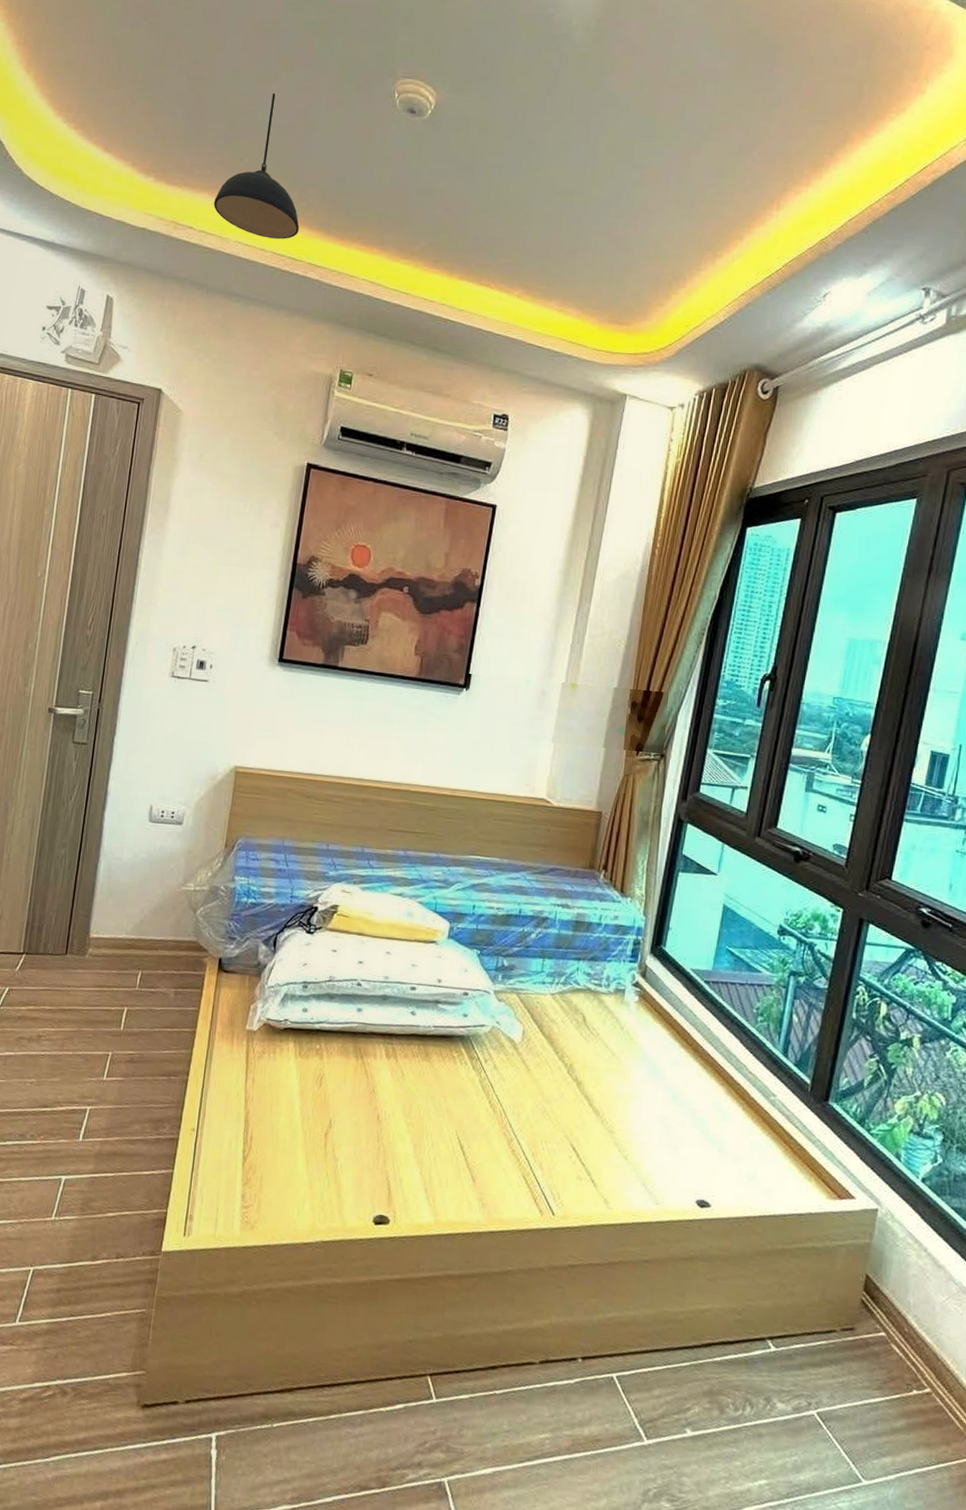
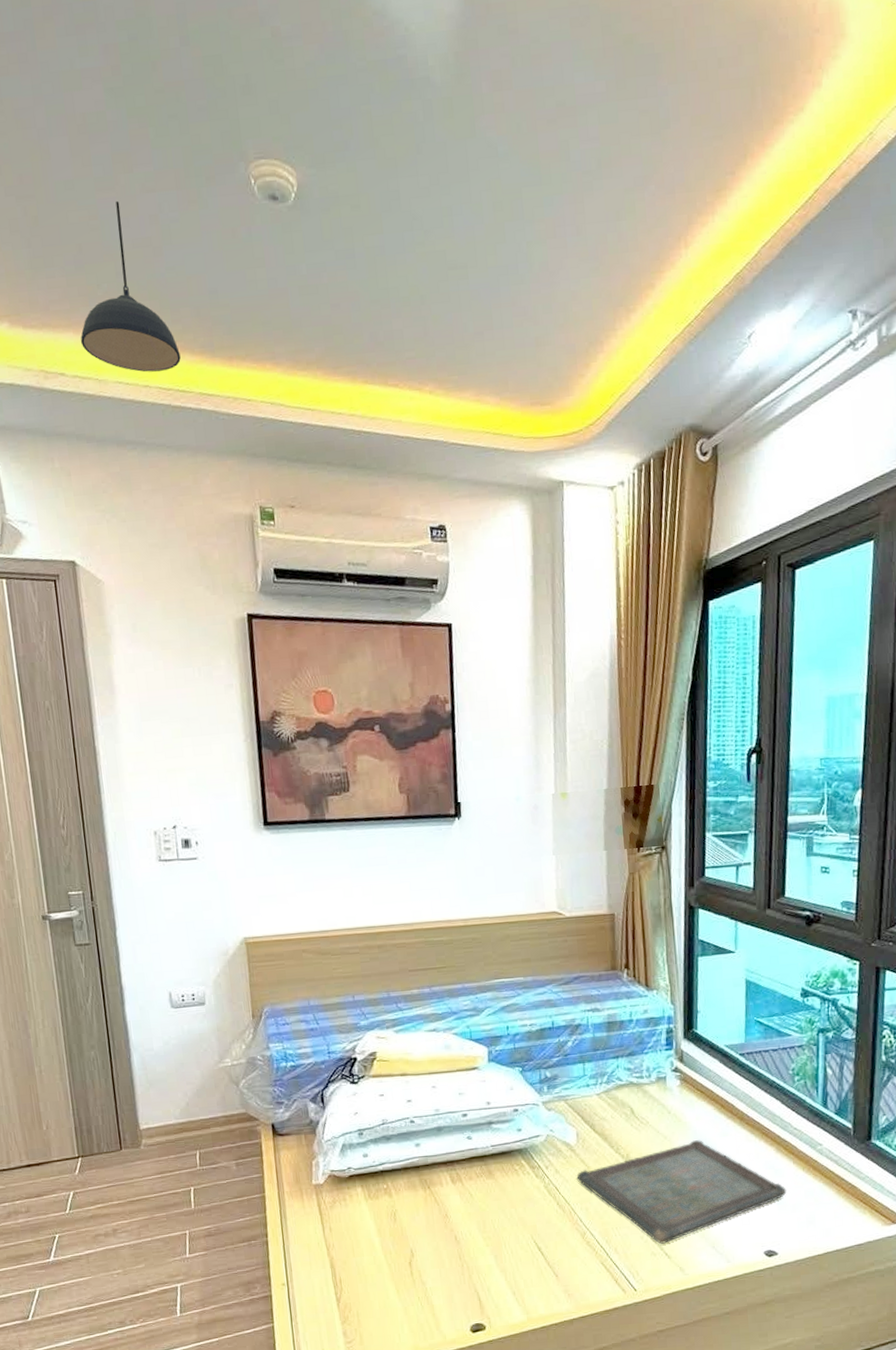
serving tray: none [514,1063,731,1169] -> present [576,1140,787,1244]

